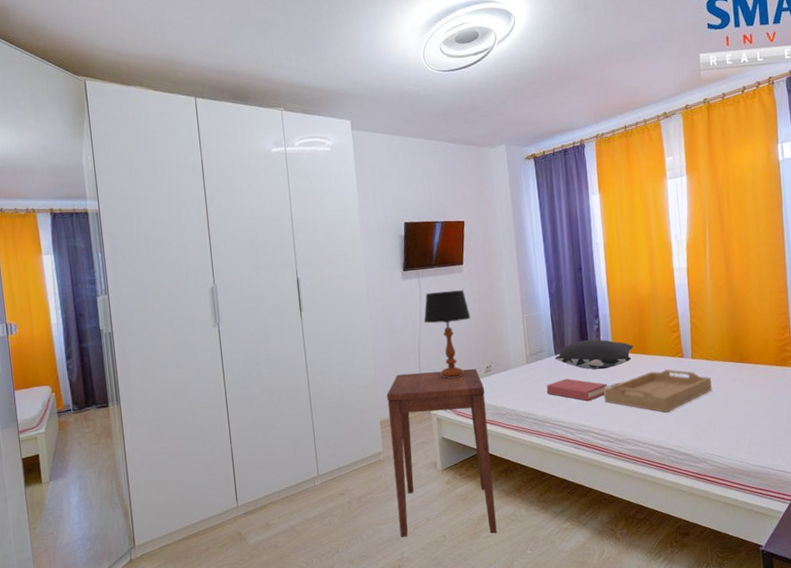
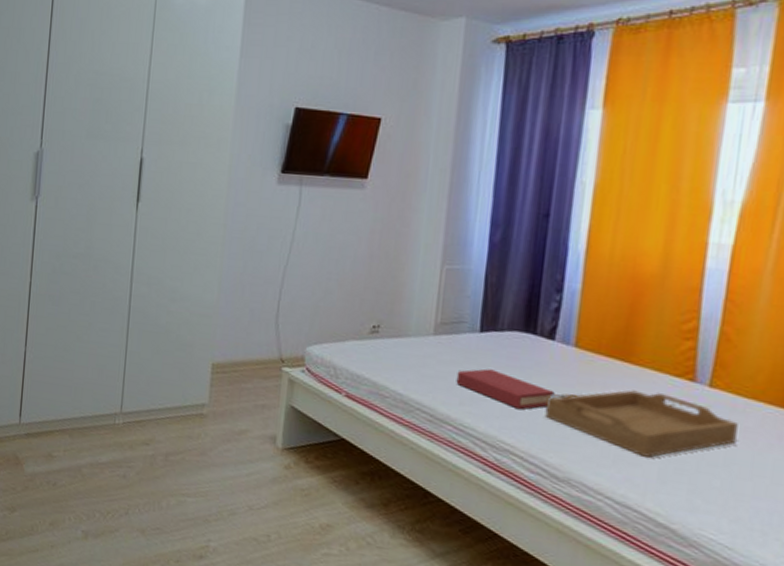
side table: present [387,368,497,538] -> none [210,308,364,554]
table lamp: present [423,290,471,378] -> none [296,209,364,331]
pillow: present [554,339,634,370] -> none [478,320,613,370]

